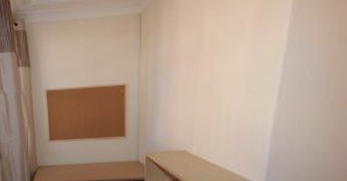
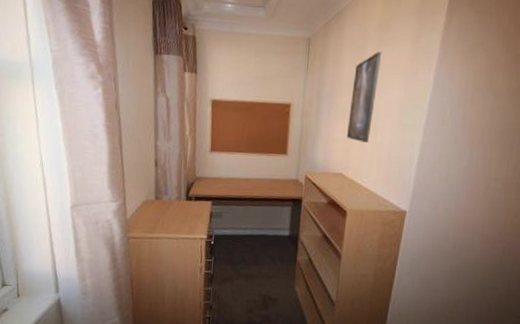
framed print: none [187,16,223,116] -> present [346,52,382,143]

